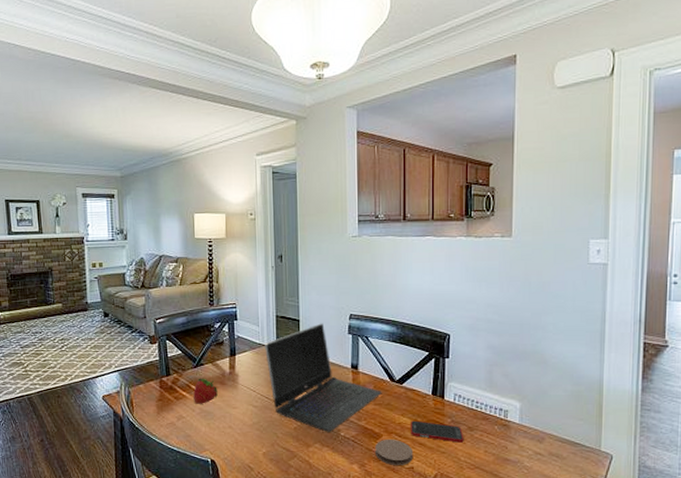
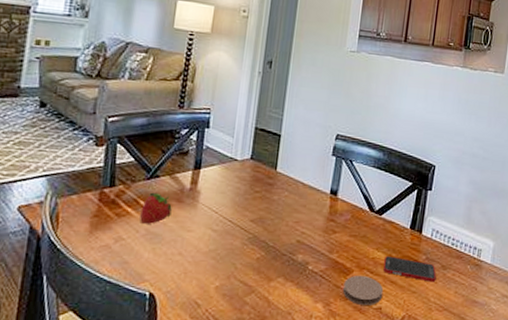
laptop computer: present [264,323,382,432] -> none [236,141,360,265]

